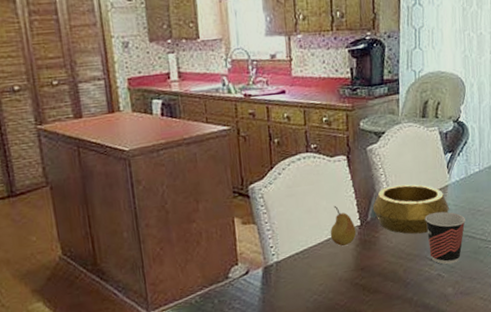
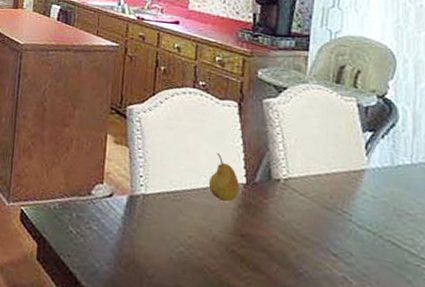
decorative bowl: present [372,184,450,234] -> none [263,149,366,219]
cup: present [425,211,466,265] -> none [330,197,389,271]

